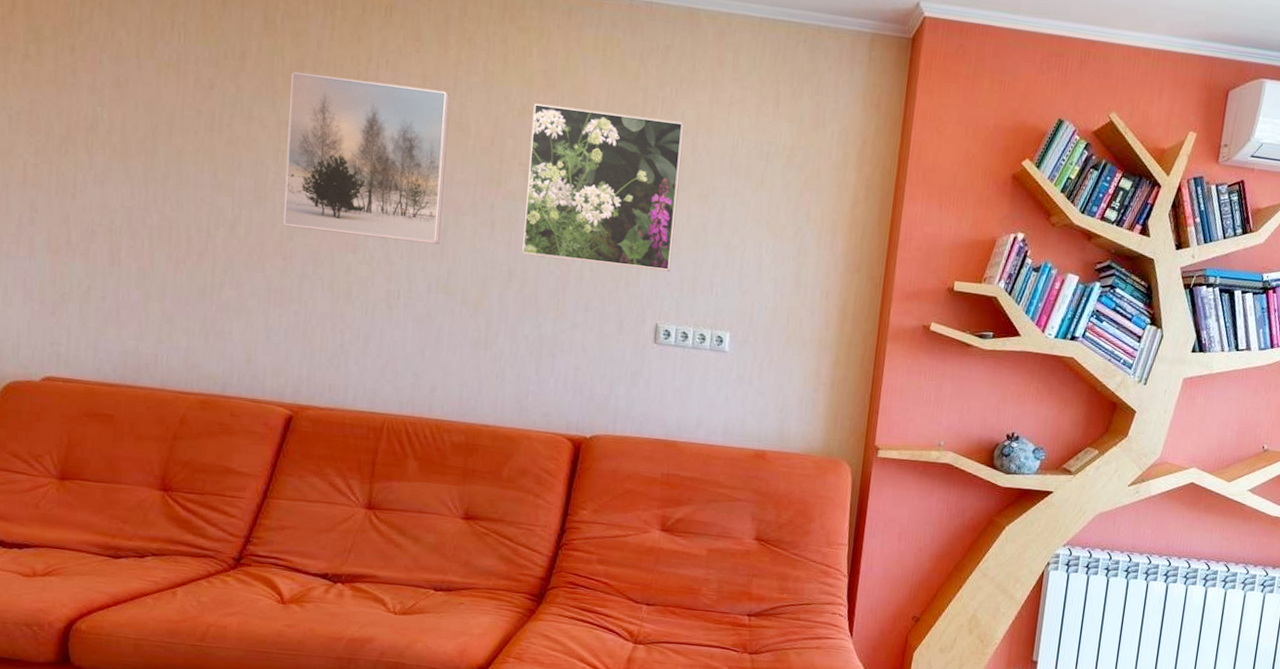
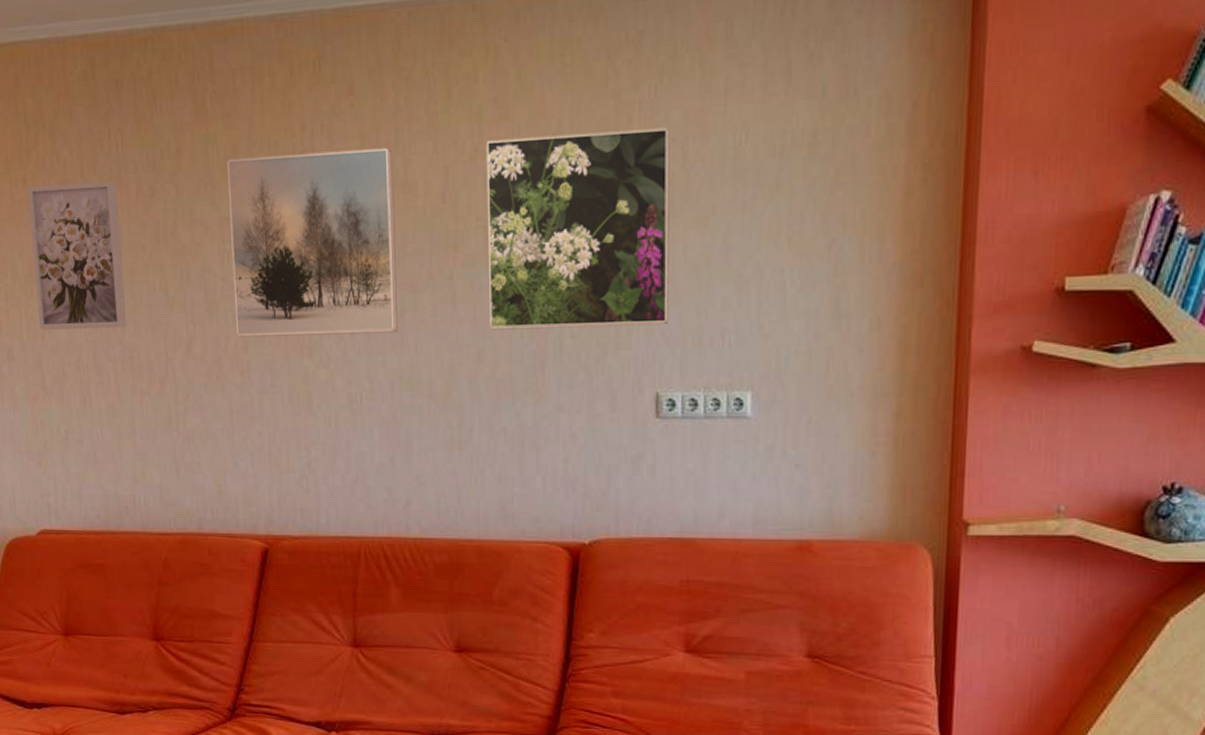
wall art: none [70,56,175,200] -> present [27,182,127,330]

